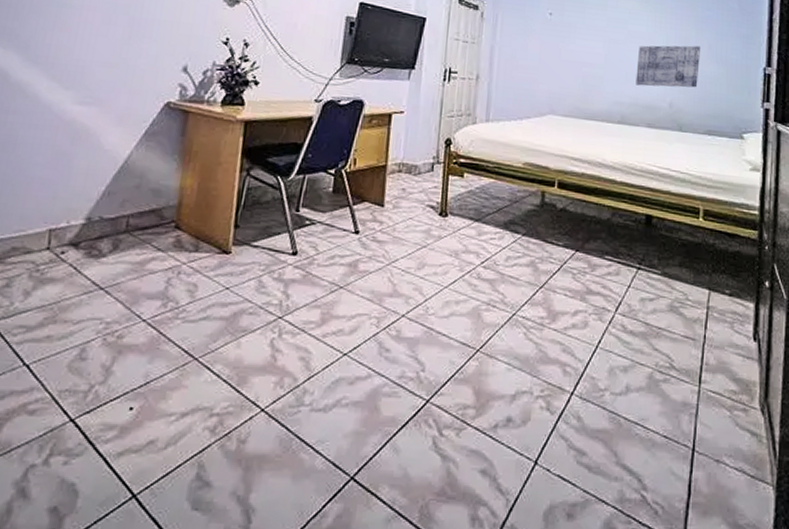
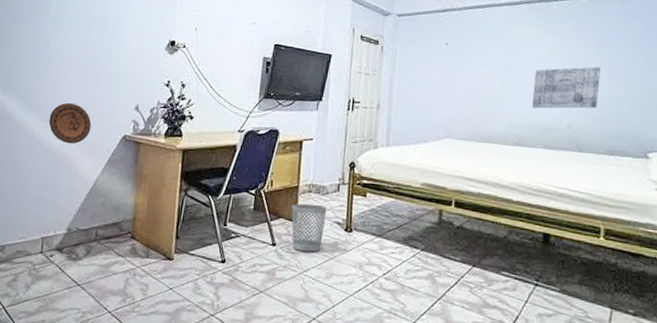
decorative plate: none [61,58,123,112] -> present [48,102,92,144]
wastebasket: none [378,185,419,240] -> present [291,203,327,252]

